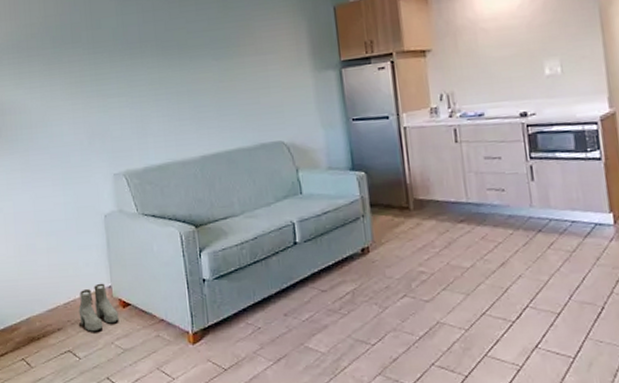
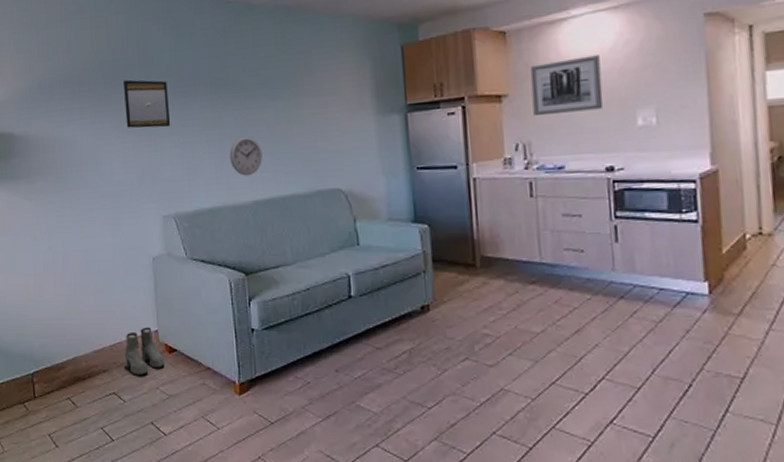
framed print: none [70,43,119,90] -> present [122,79,171,128]
wall clock: none [176,94,209,133] -> present [229,136,263,176]
wall art: none [449,12,515,69] -> present [530,55,603,117]

